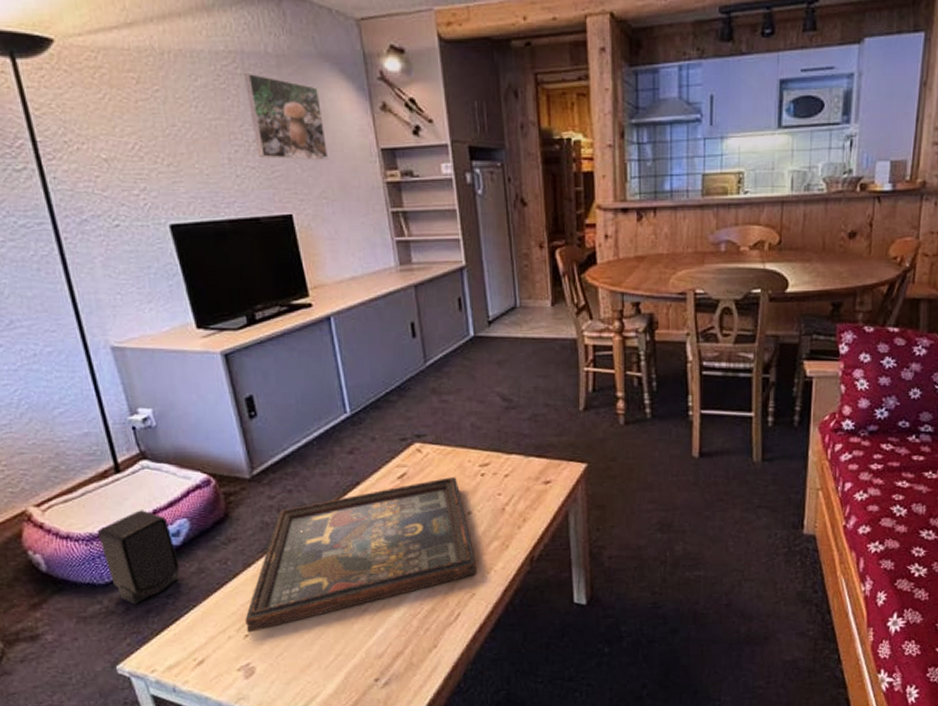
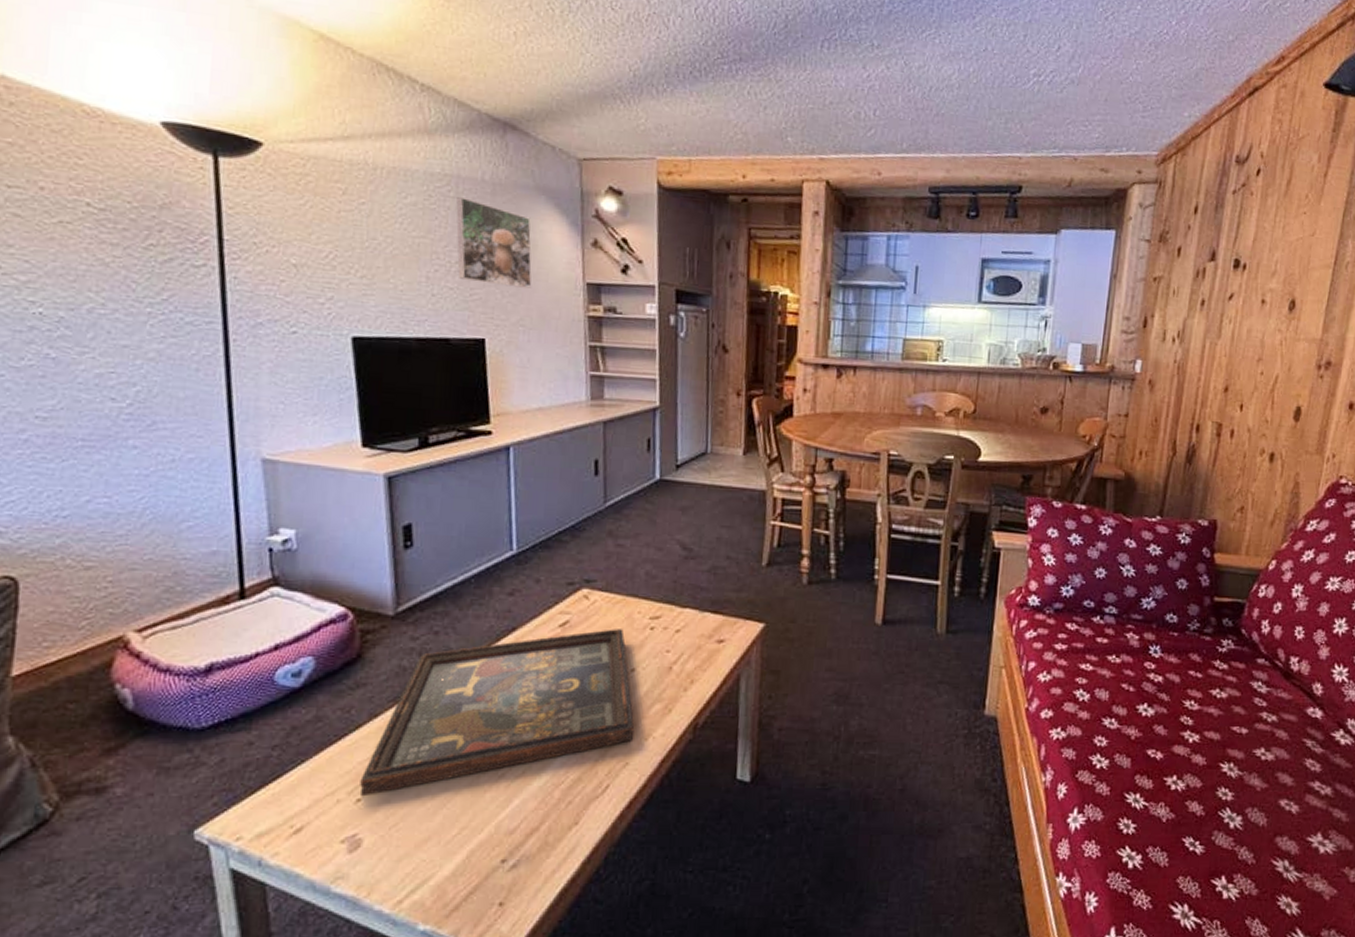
speaker: present [98,510,180,605] -> none [204,643,294,756]

